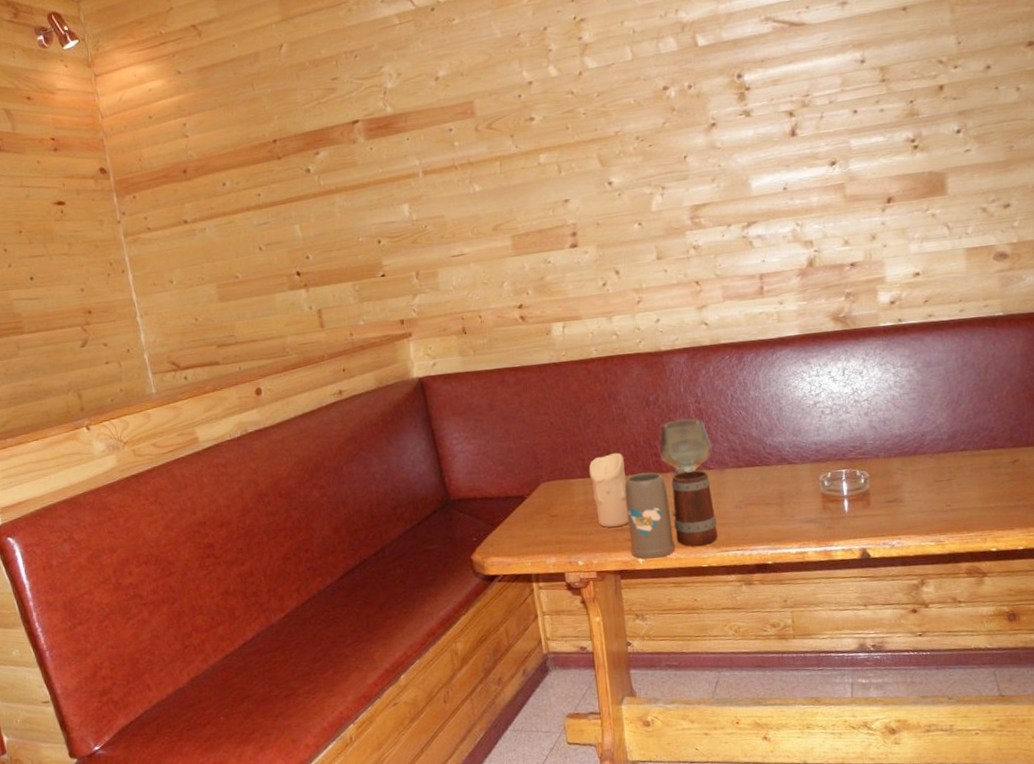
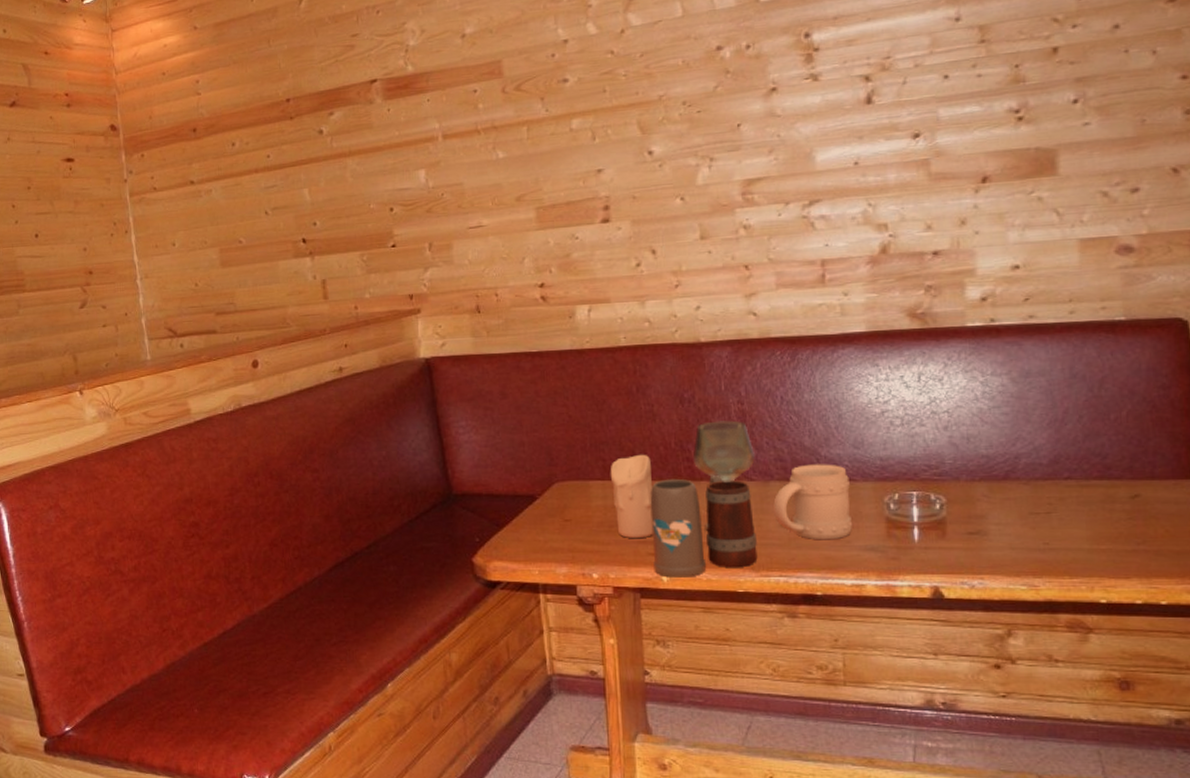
beer mug: none [729,450,795,517] -> present [773,464,852,540]

